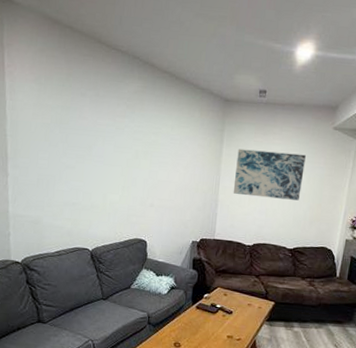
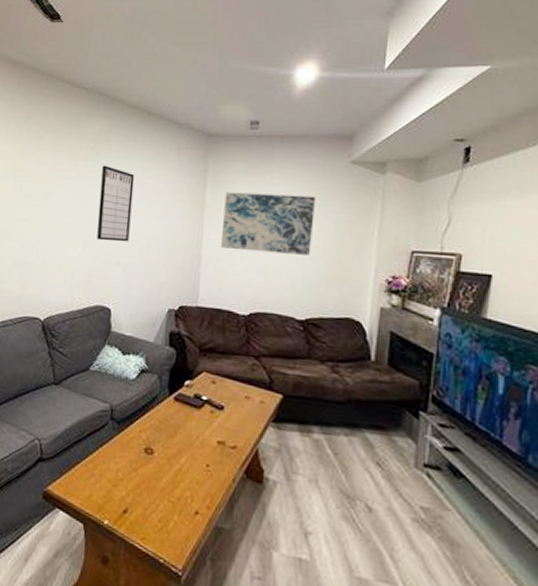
writing board: none [134,122,165,188] -> present [97,165,135,242]

